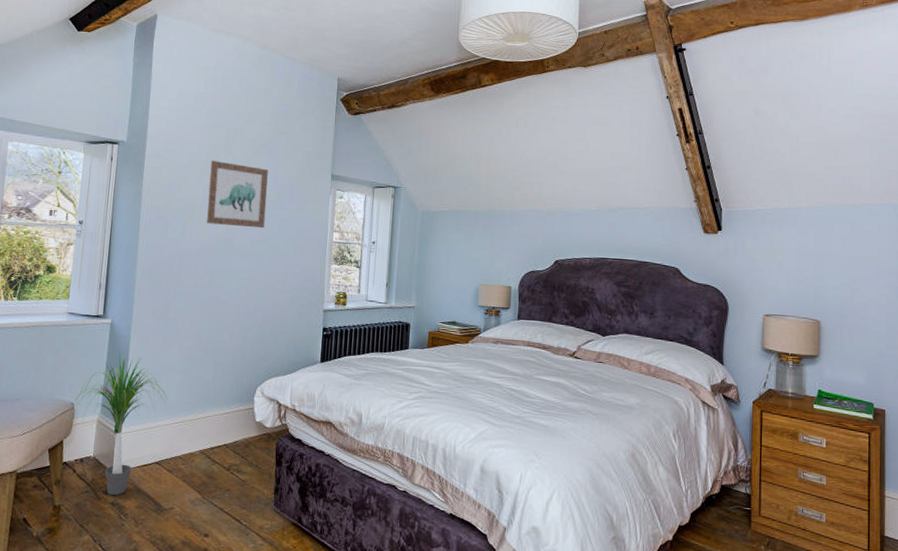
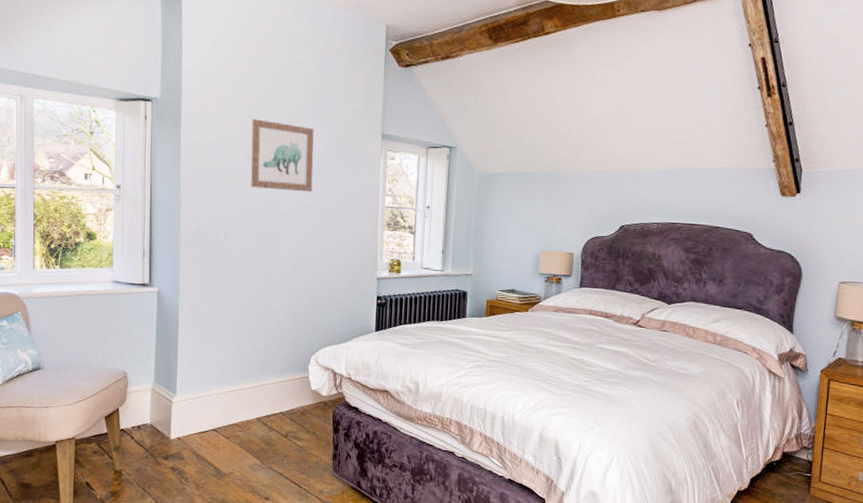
potted plant: present [71,351,168,495] -> none [124,320,221,461]

